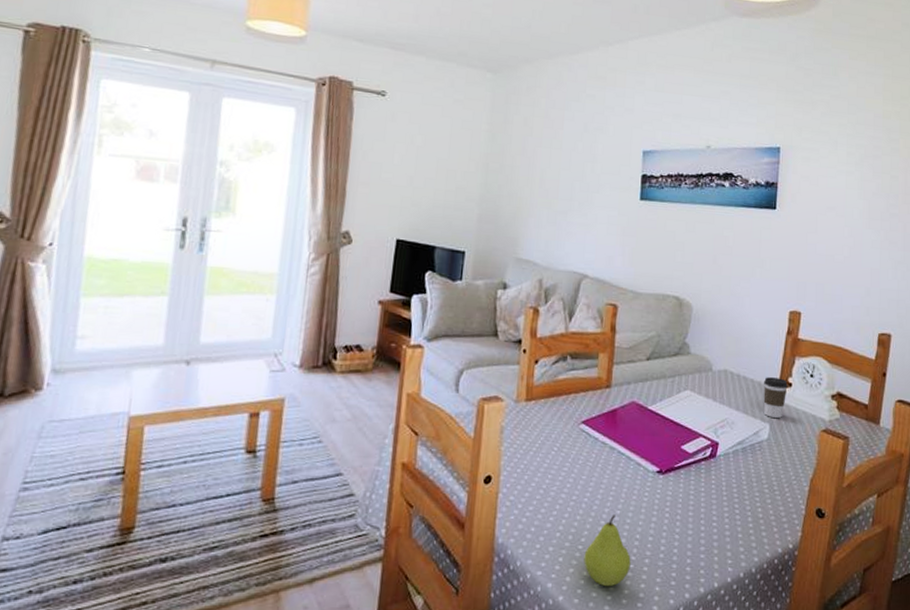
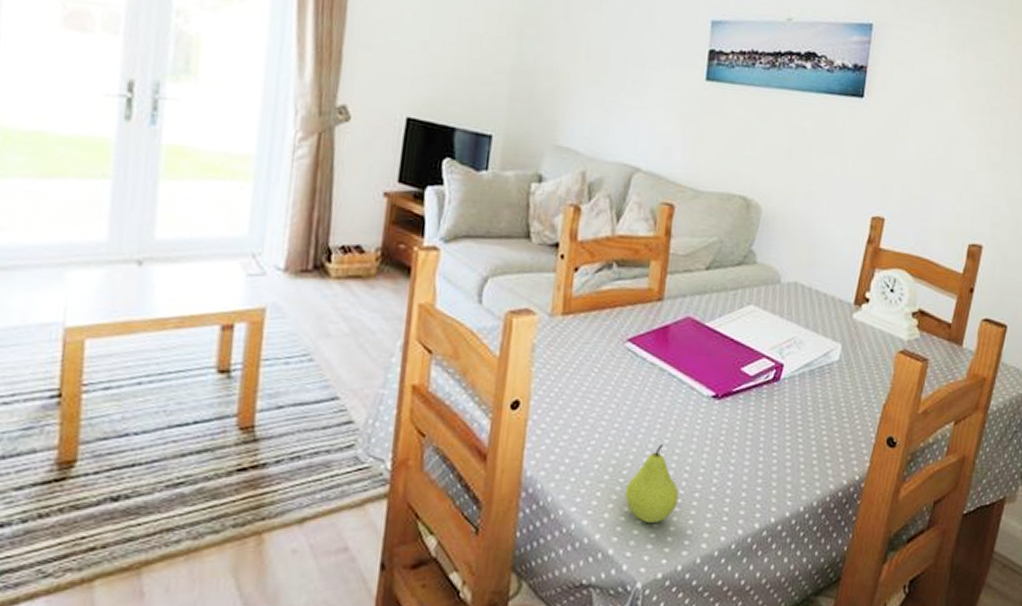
coffee cup: present [763,377,788,418] -> none [836,291,865,337]

